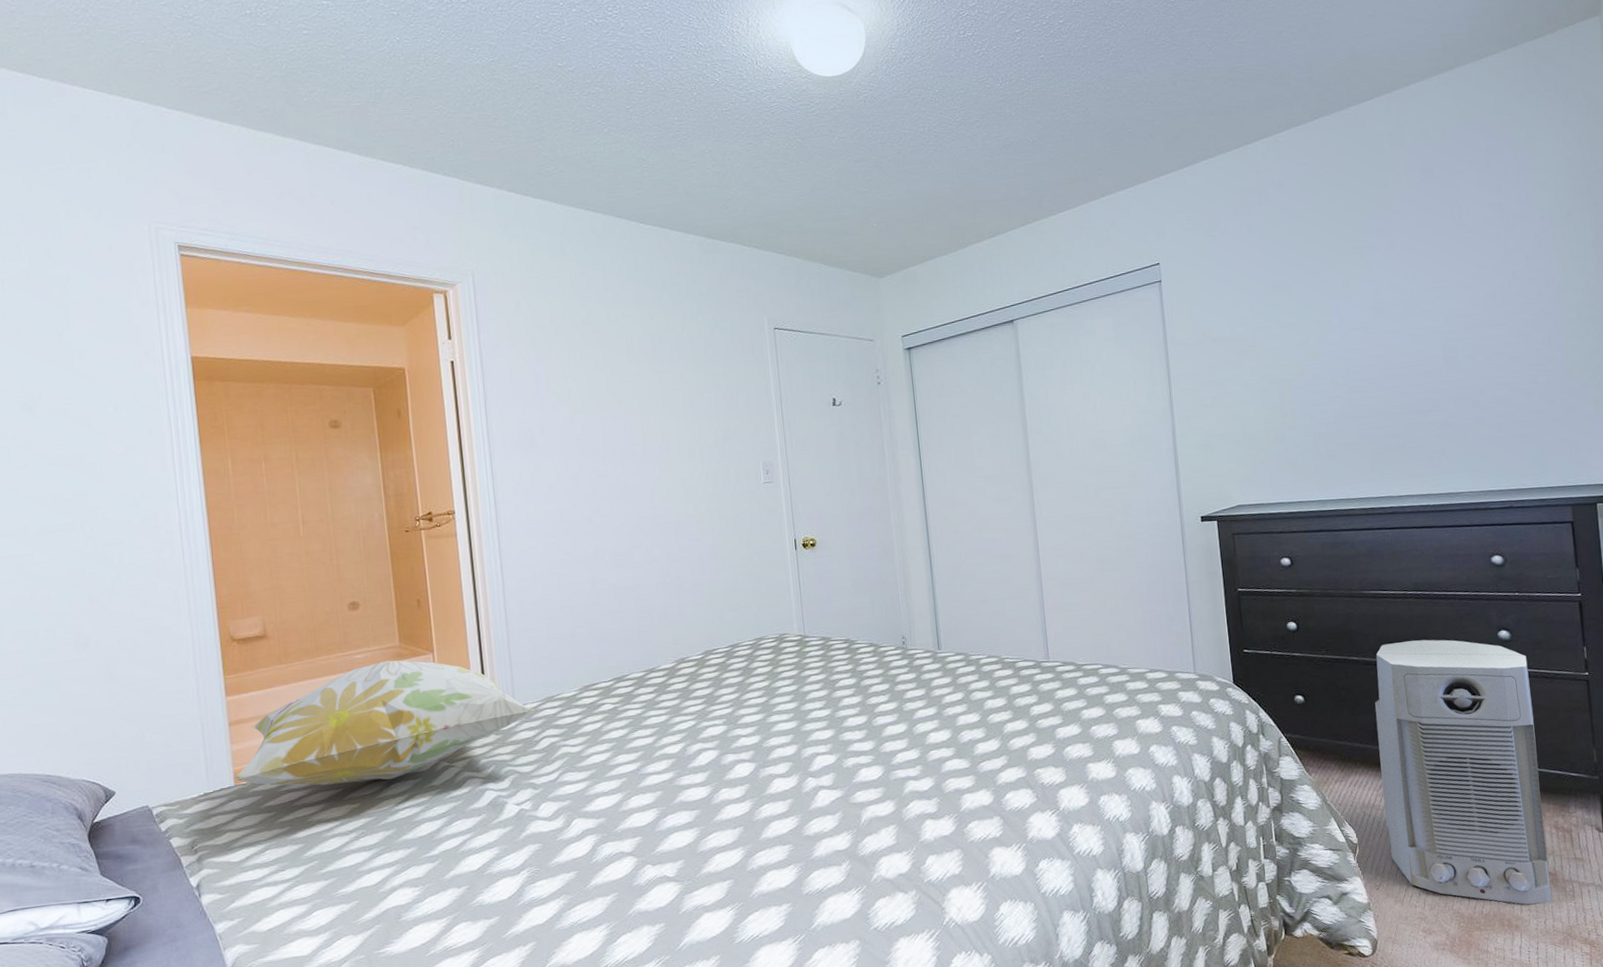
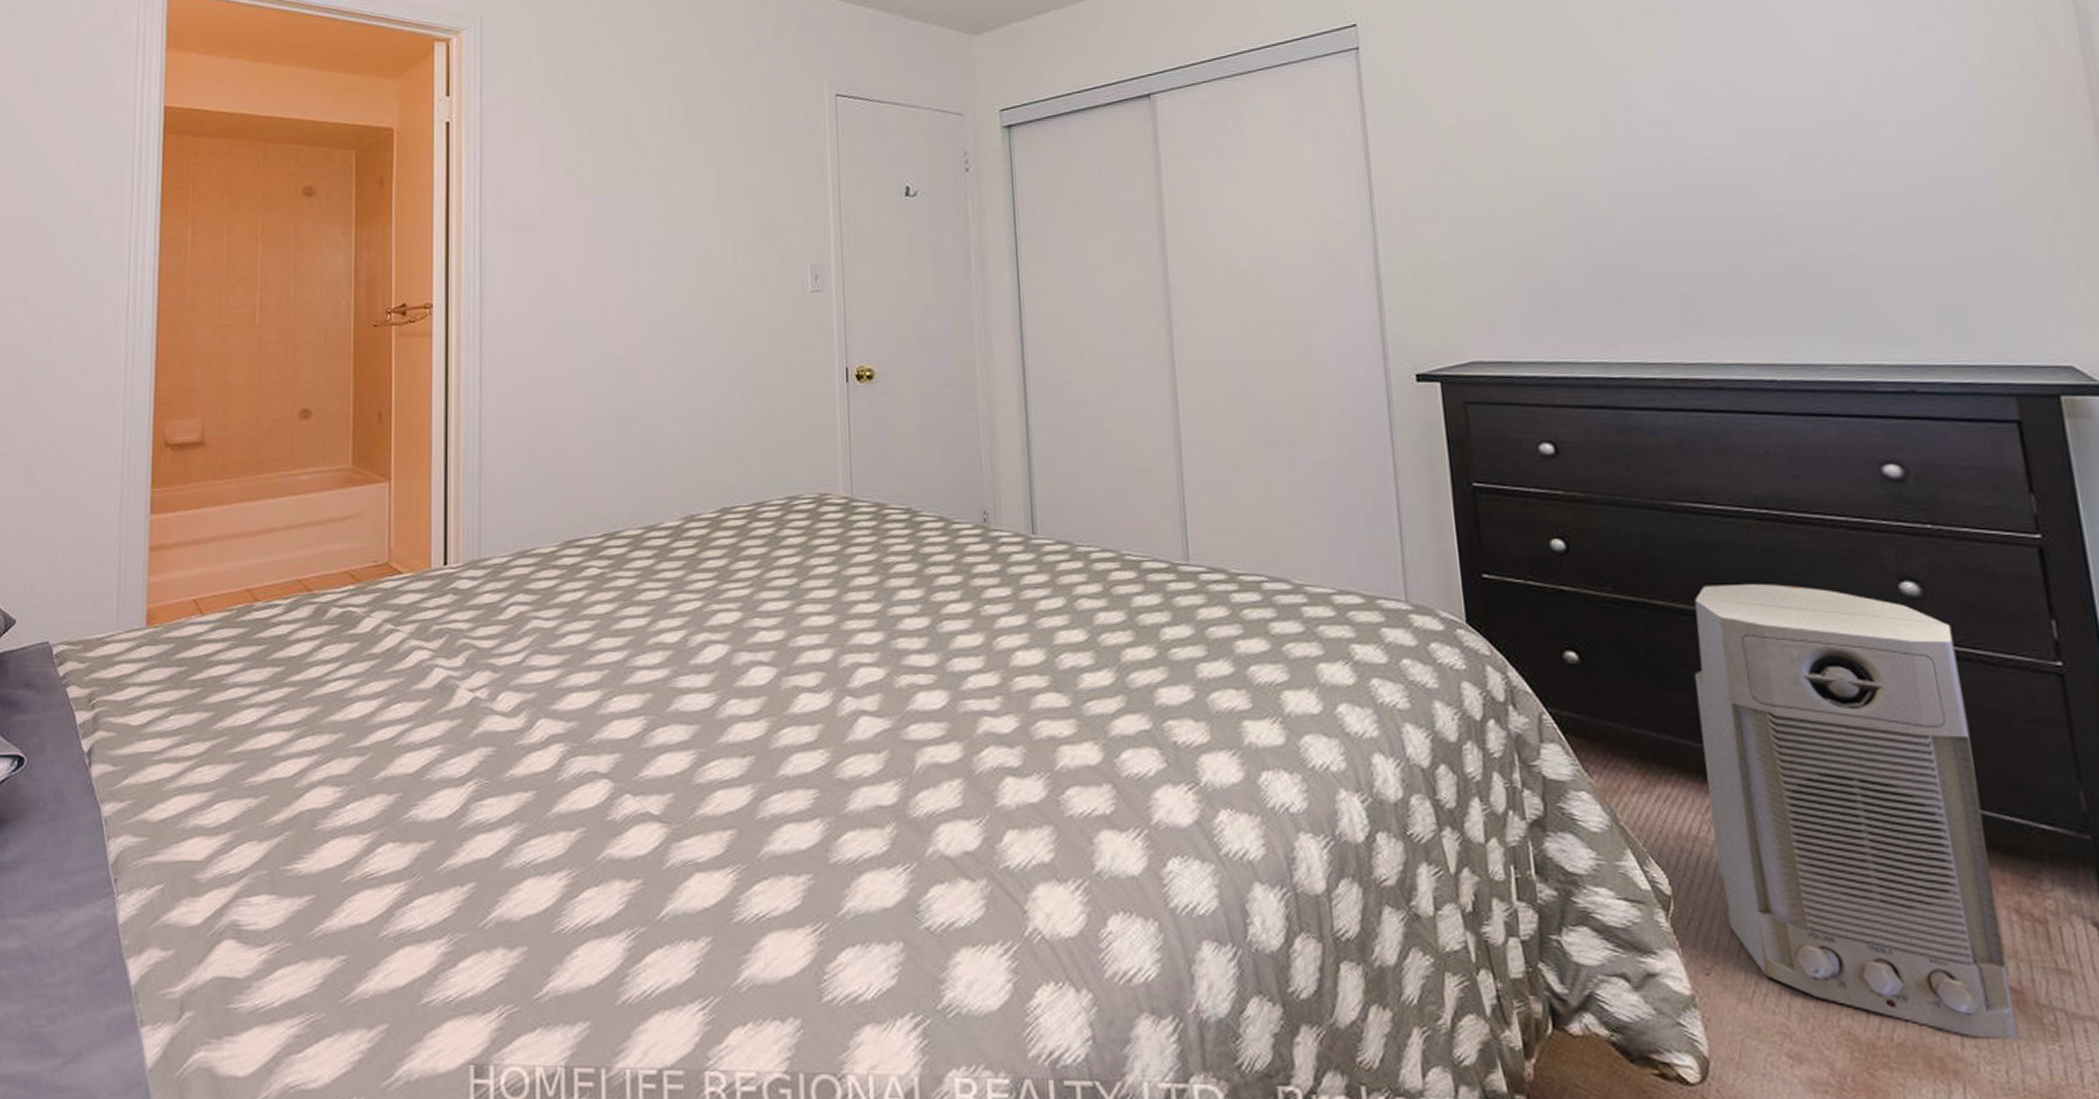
decorative pillow: present [233,660,535,786] -> none [146,486,504,640]

